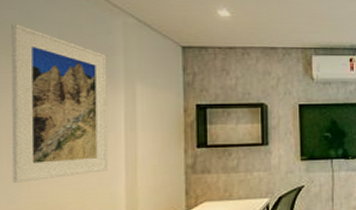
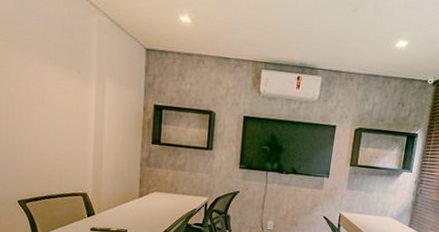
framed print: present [11,24,109,183] -> none [9,14,83,154]

